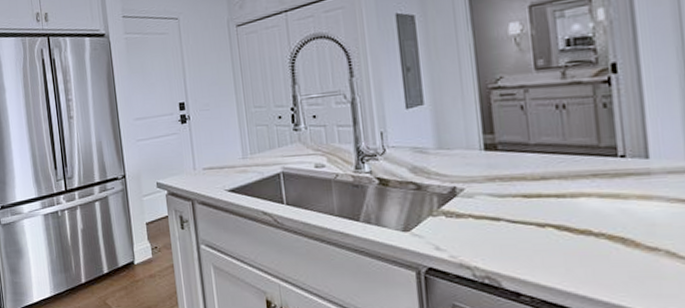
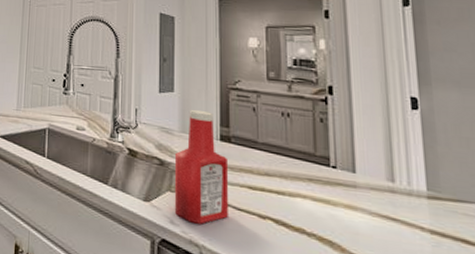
ketchup bottle: none [432,120,501,245] -> present [174,110,229,224]

